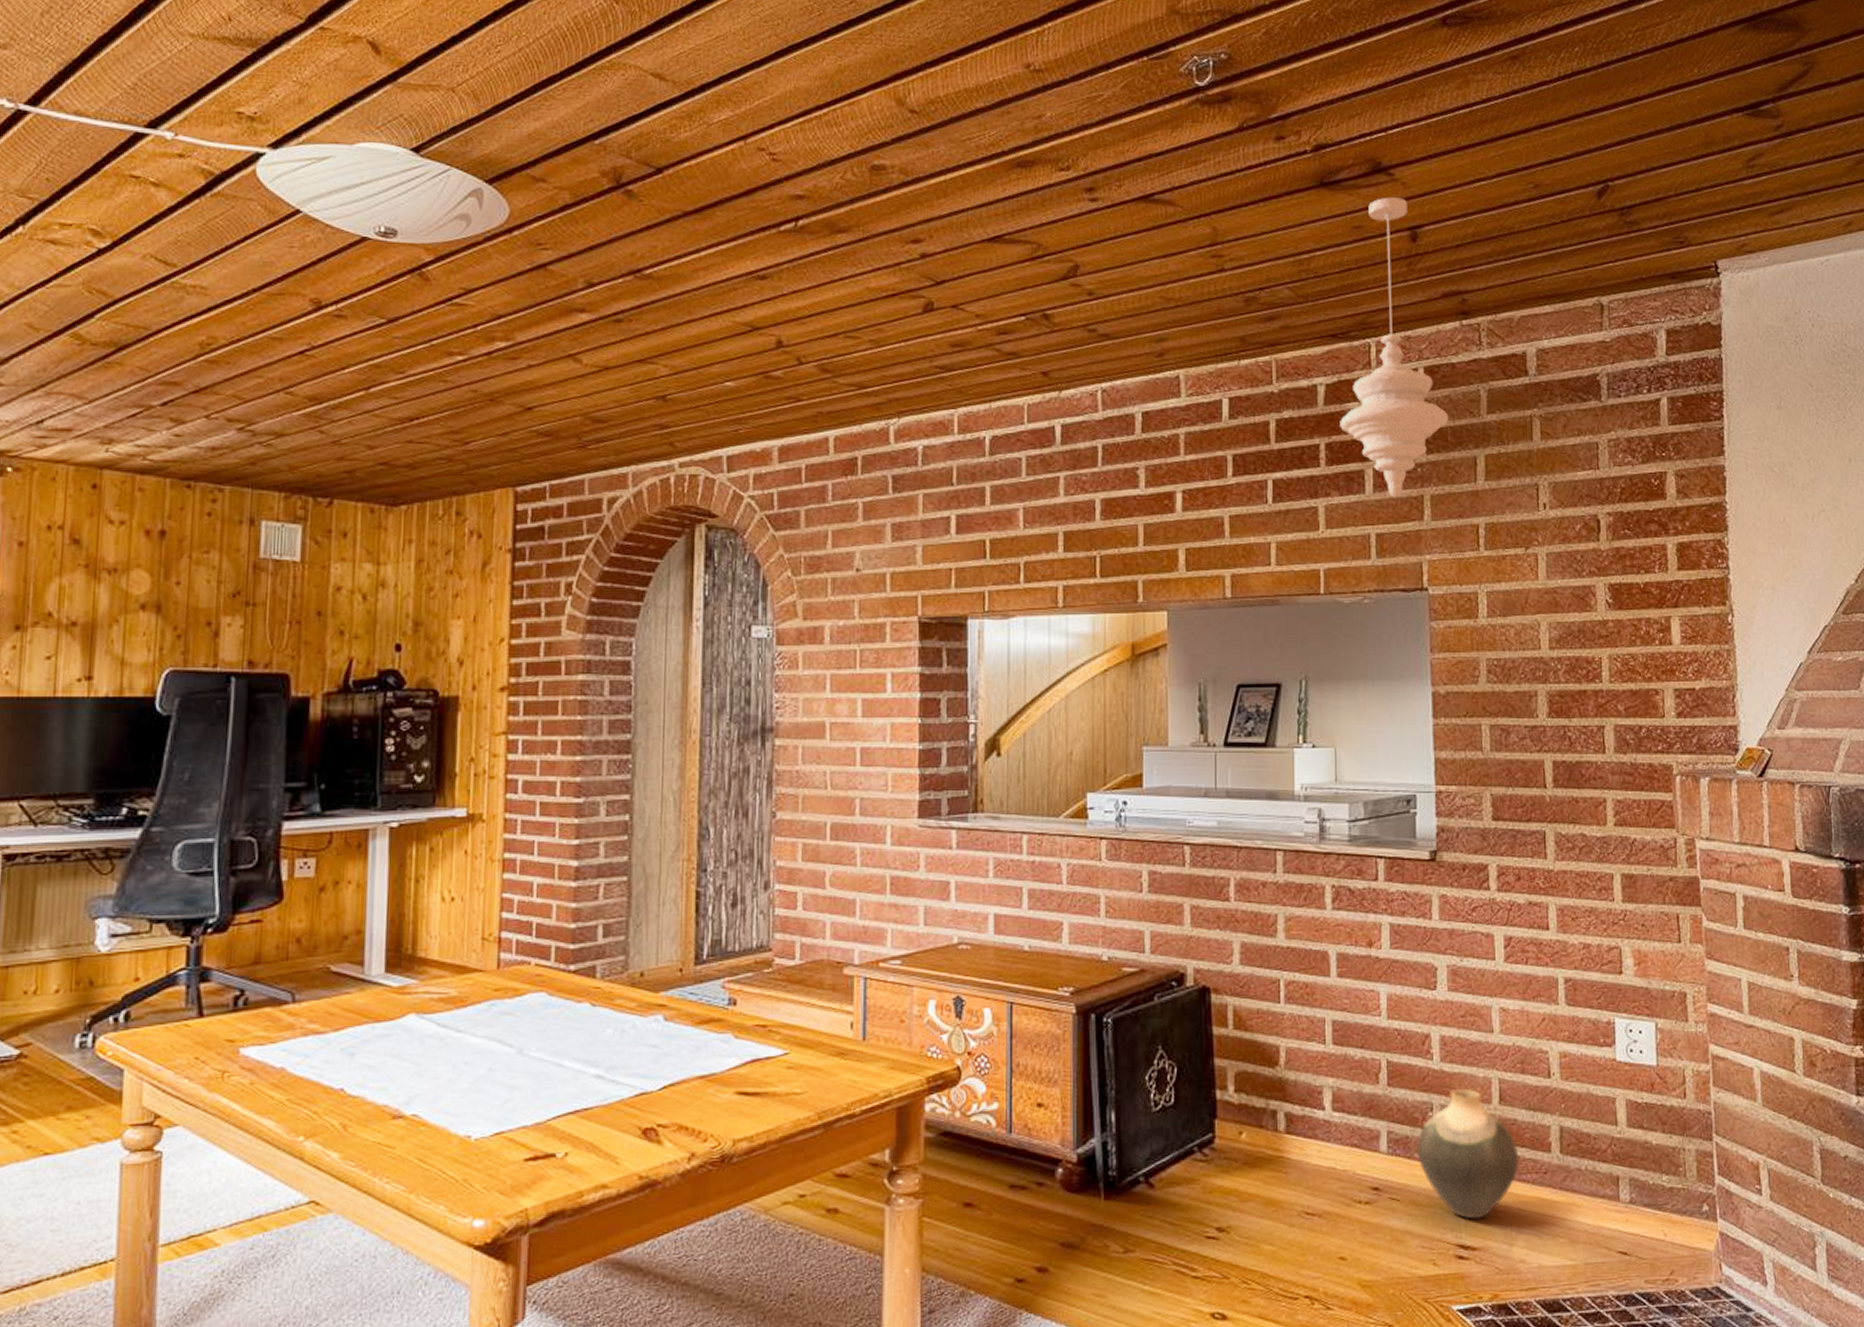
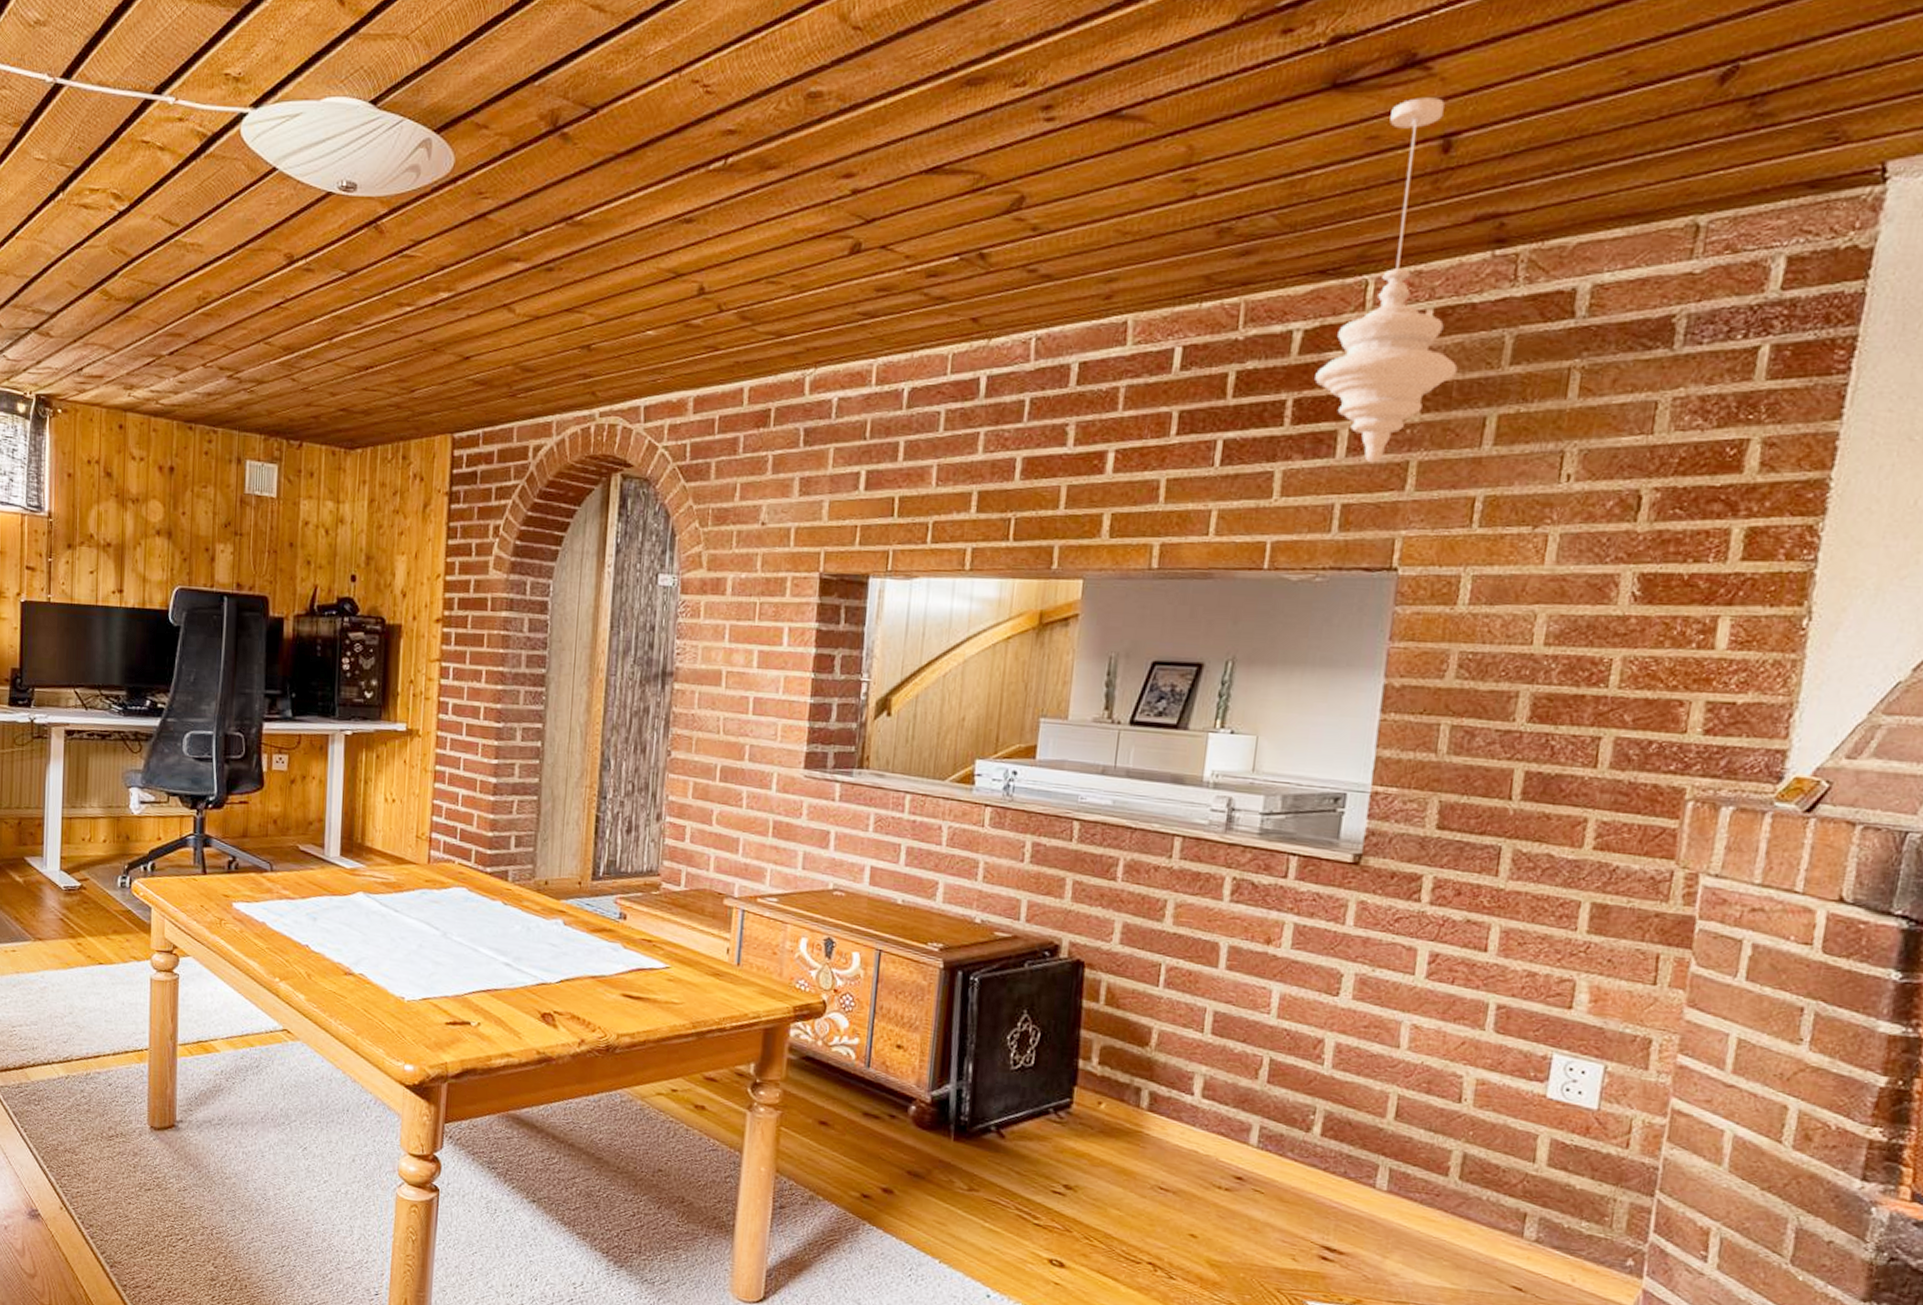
vase: present [1417,1088,1518,1220] -> none [1290,1096,1409,1226]

